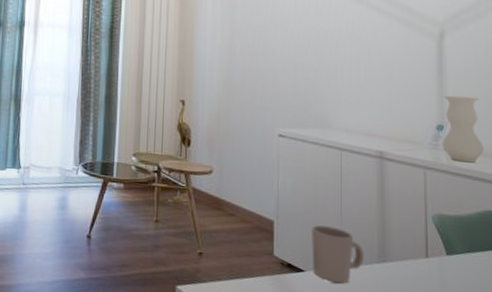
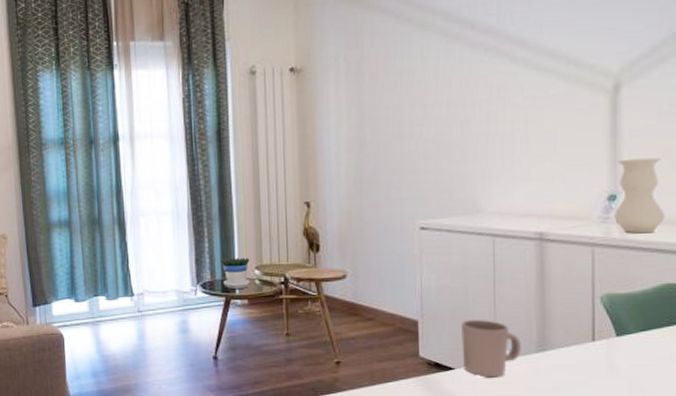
flowerpot: none [102,143,129,174] -> present [221,257,250,290]

